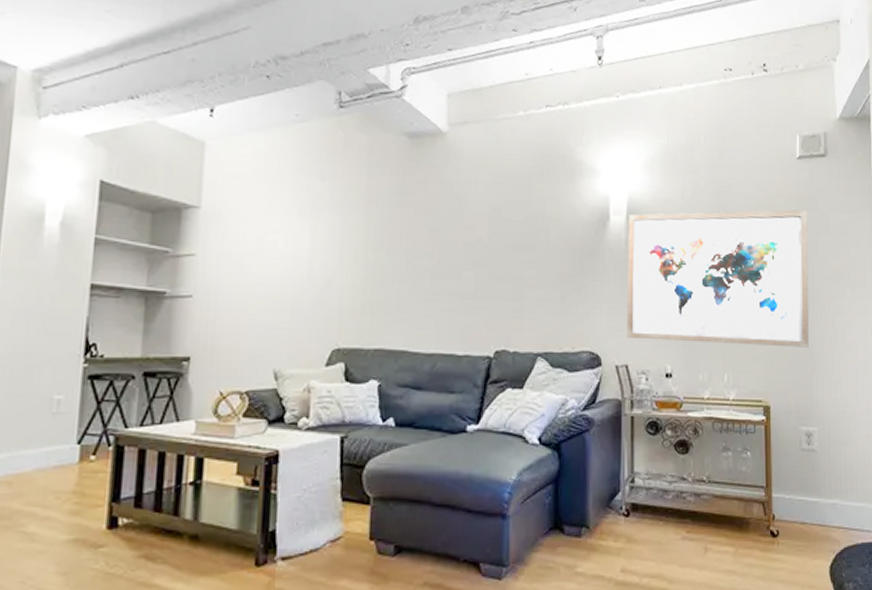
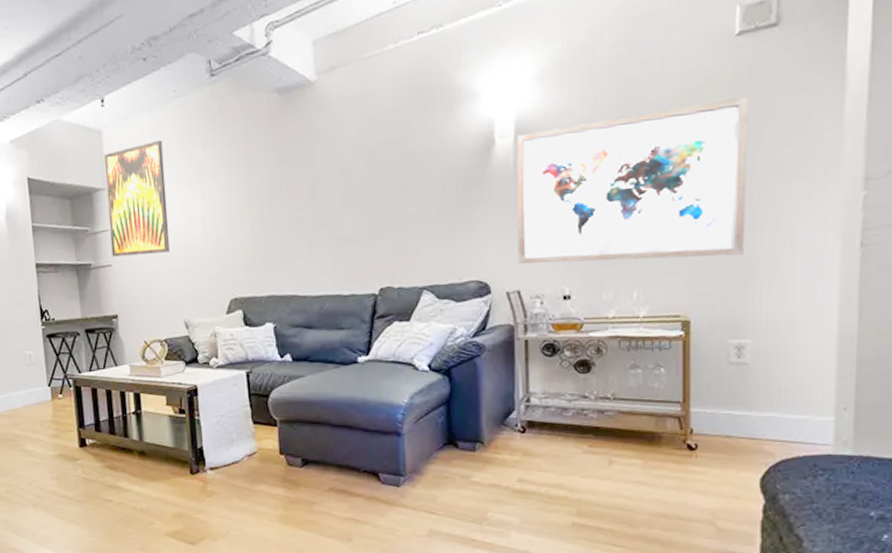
wall art: none [195,162,276,289] -> present [103,139,170,257]

